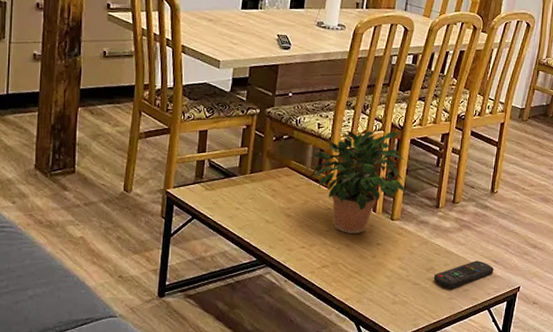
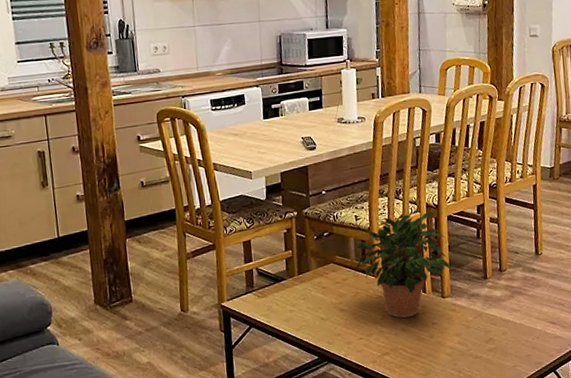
remote control: present [433,260,494,288] -> none [494,324,553,357]

